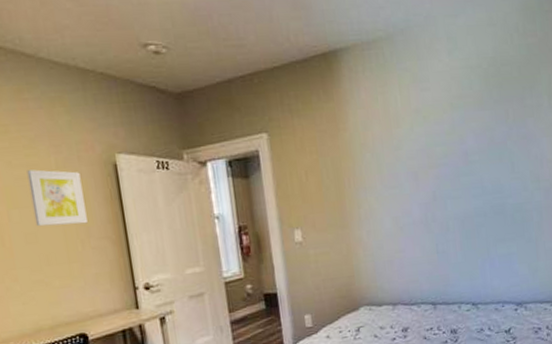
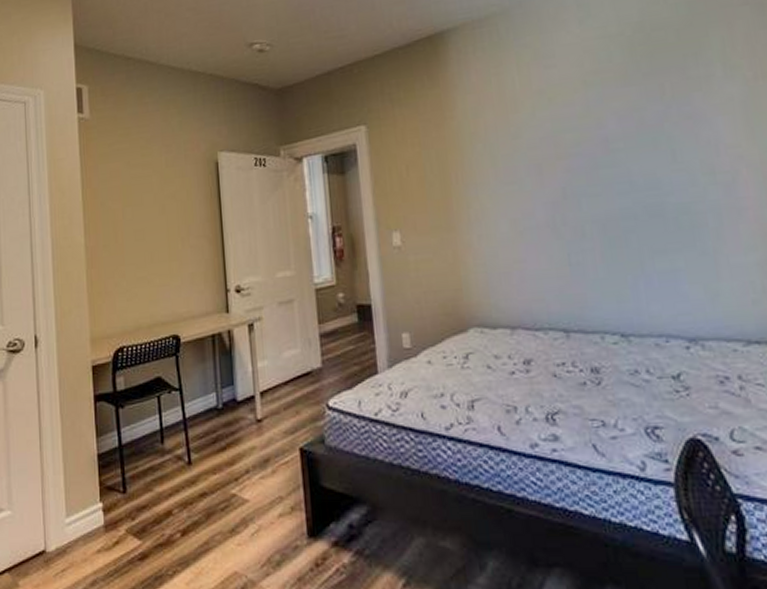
wall art: present [27,169,88,227] -> none [141,169,188,224]

